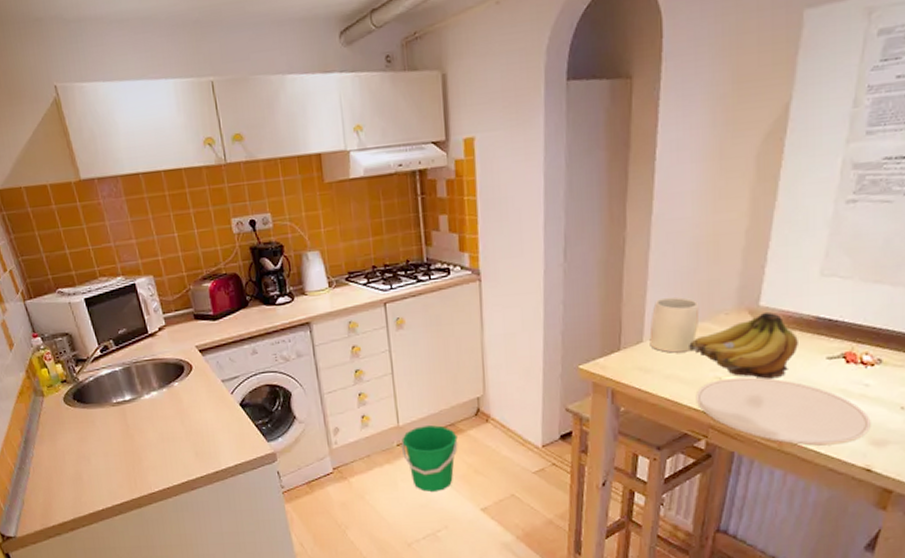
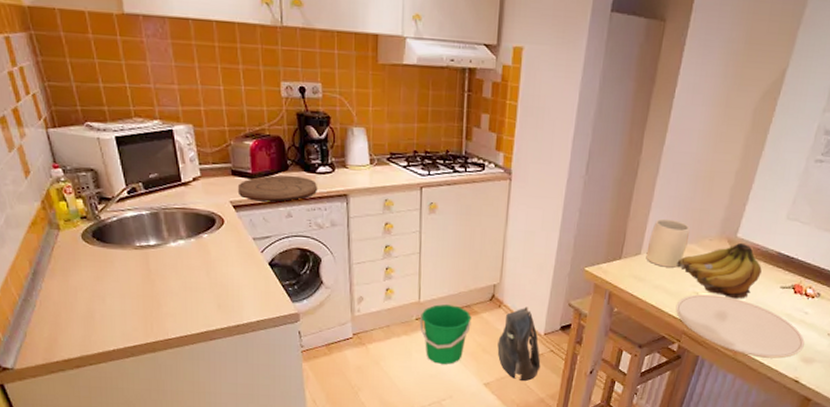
cutting board: none [201,310,279,342] -> present [237,175,317,202]
backpack: none [490,417,543,501] -> present [497,307,541,381]

